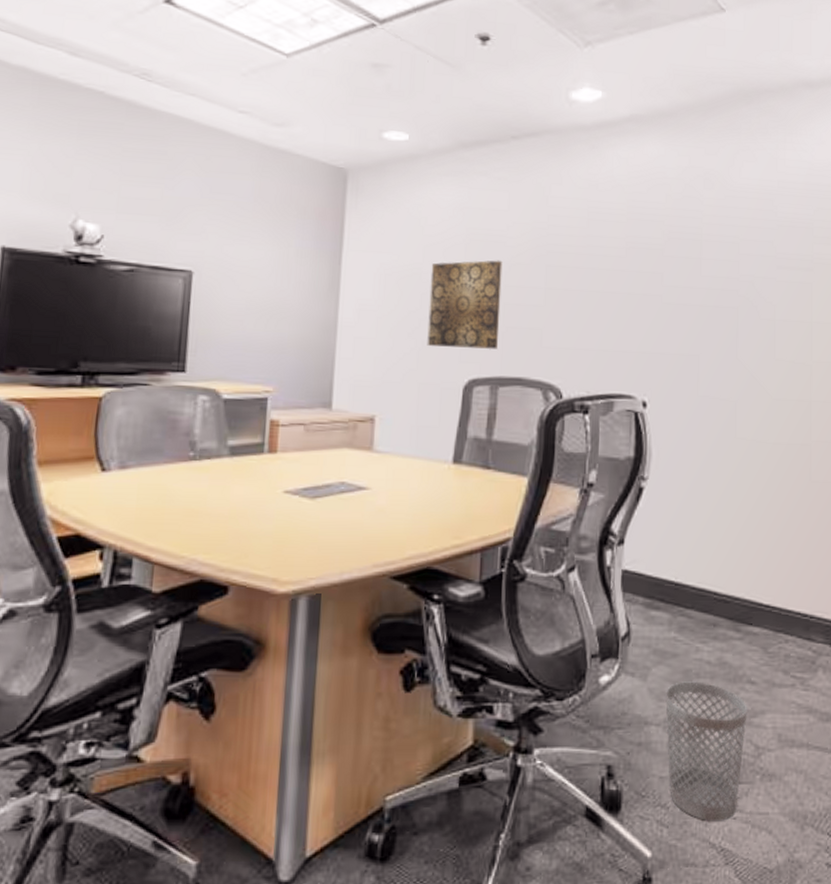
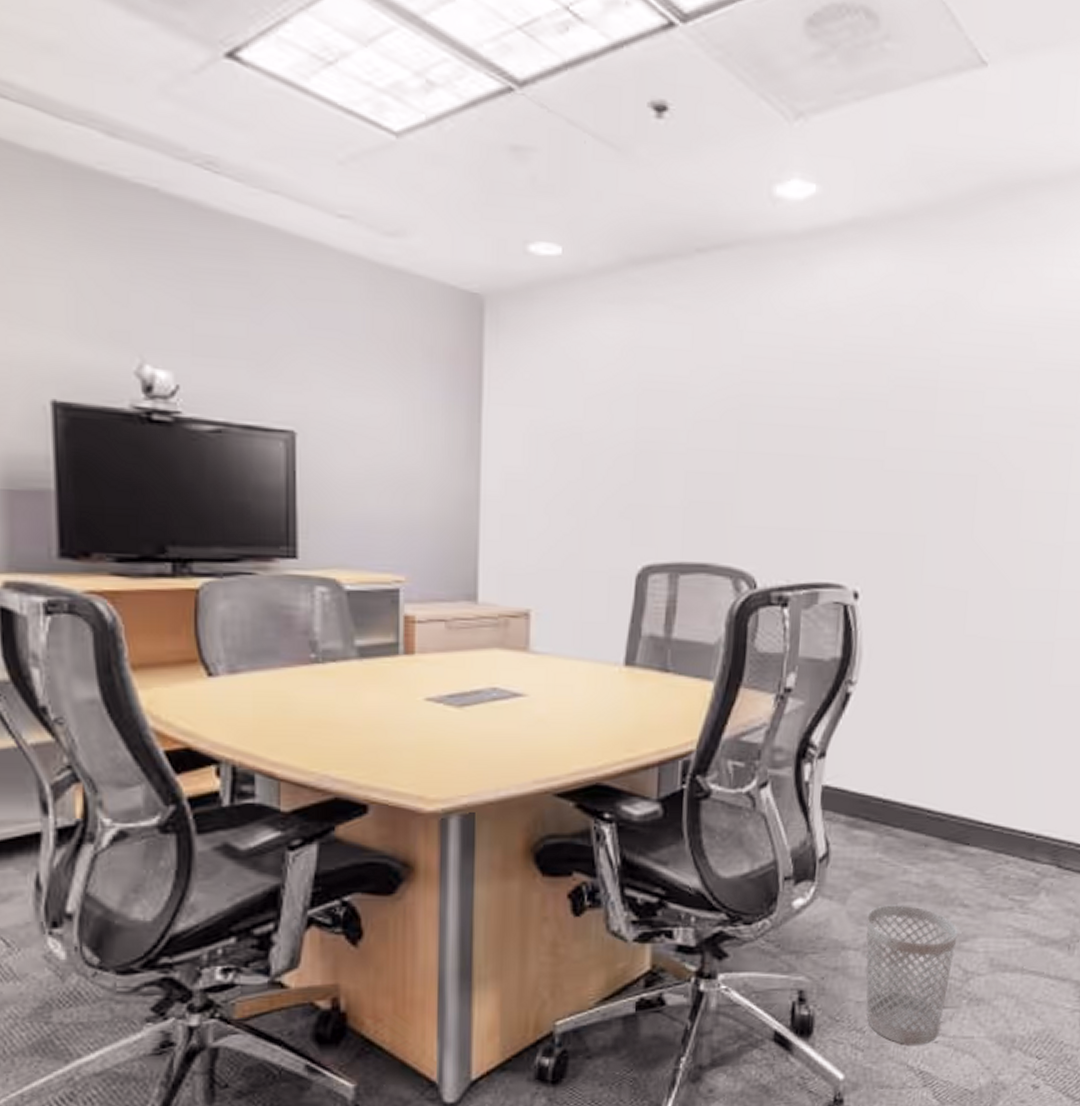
wall art: present [427,260,503,350] -> none [591,415,684,530]

